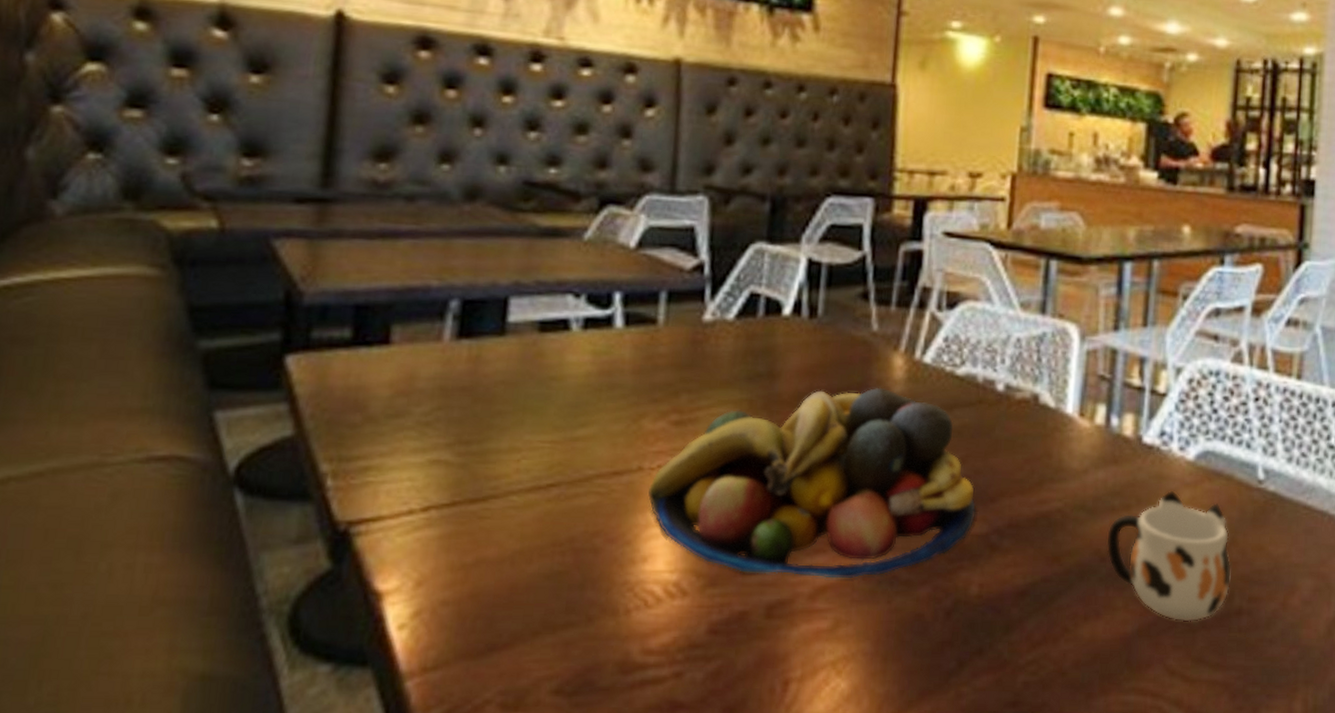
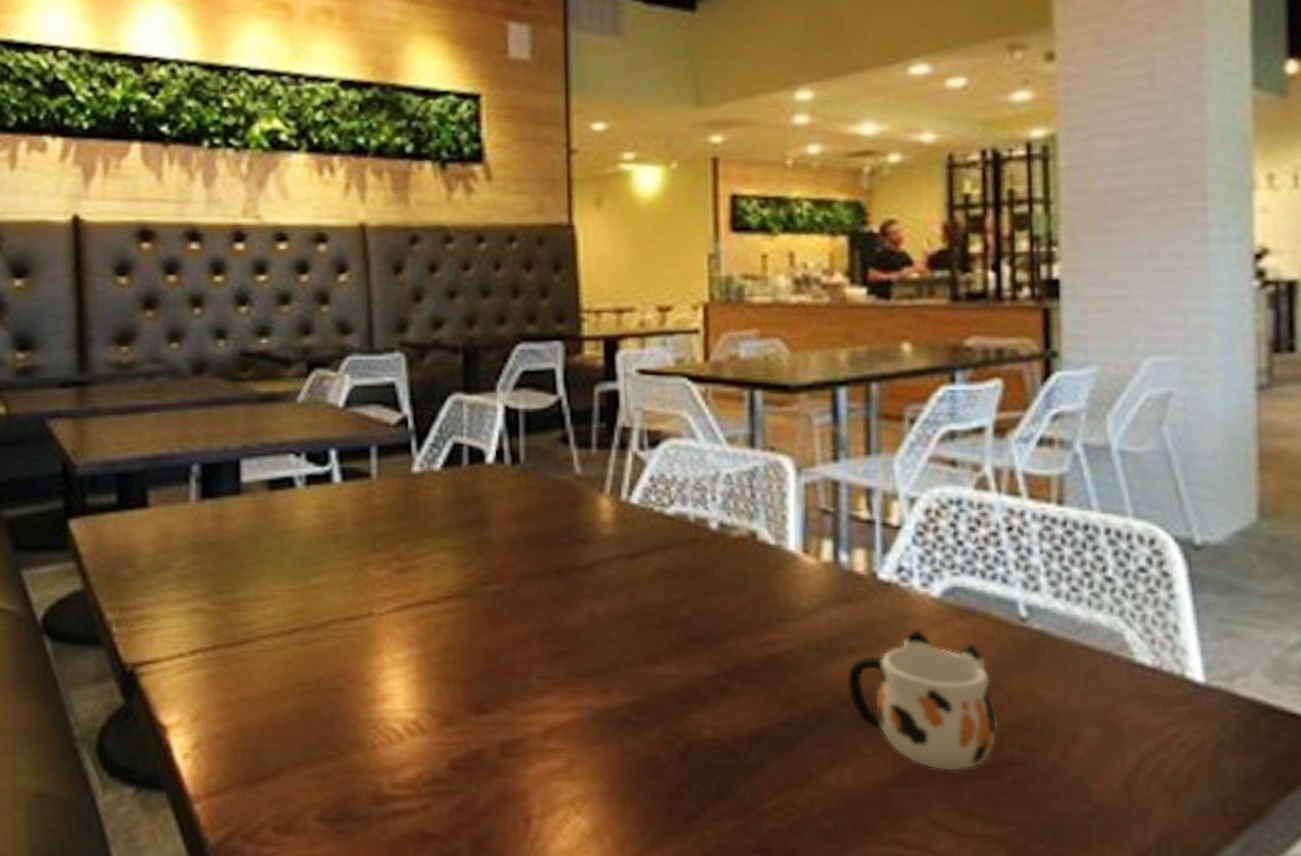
fruit bowl: present [648,387,977,579] -> none [380,530,702,720]

